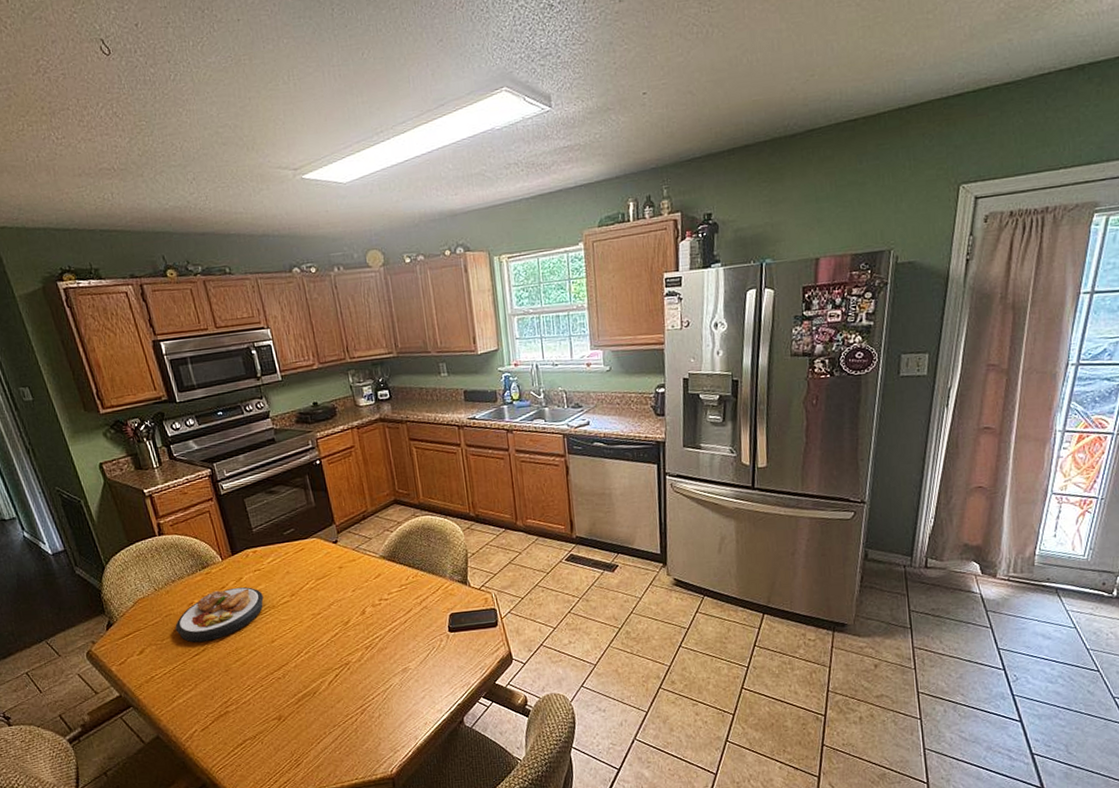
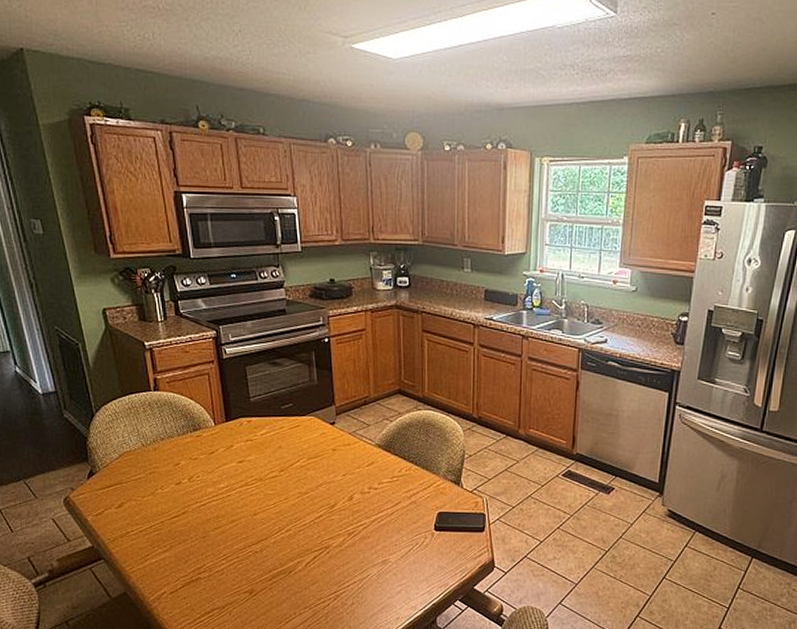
plate: present [175,586,264,643] -> none [158,454,252,504]

